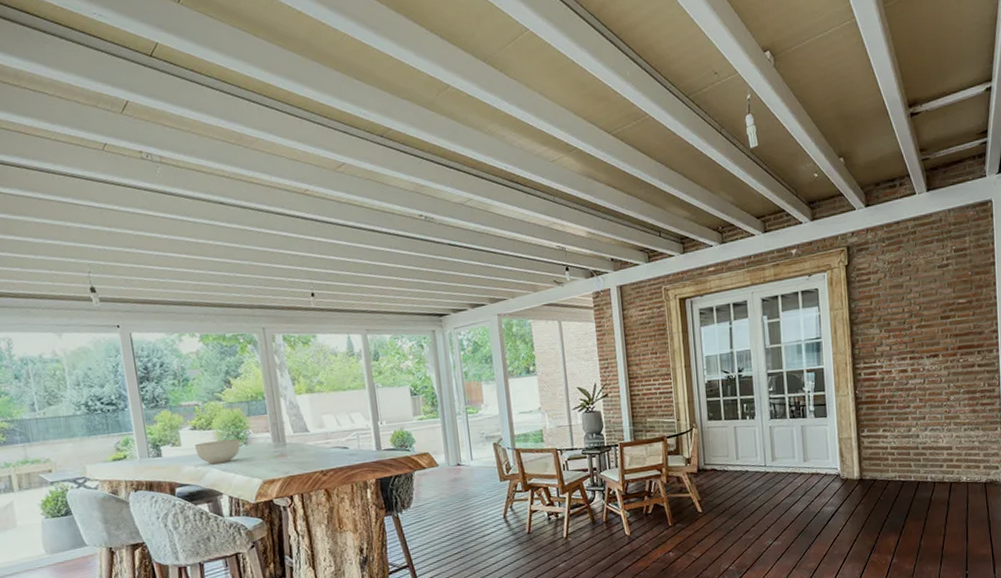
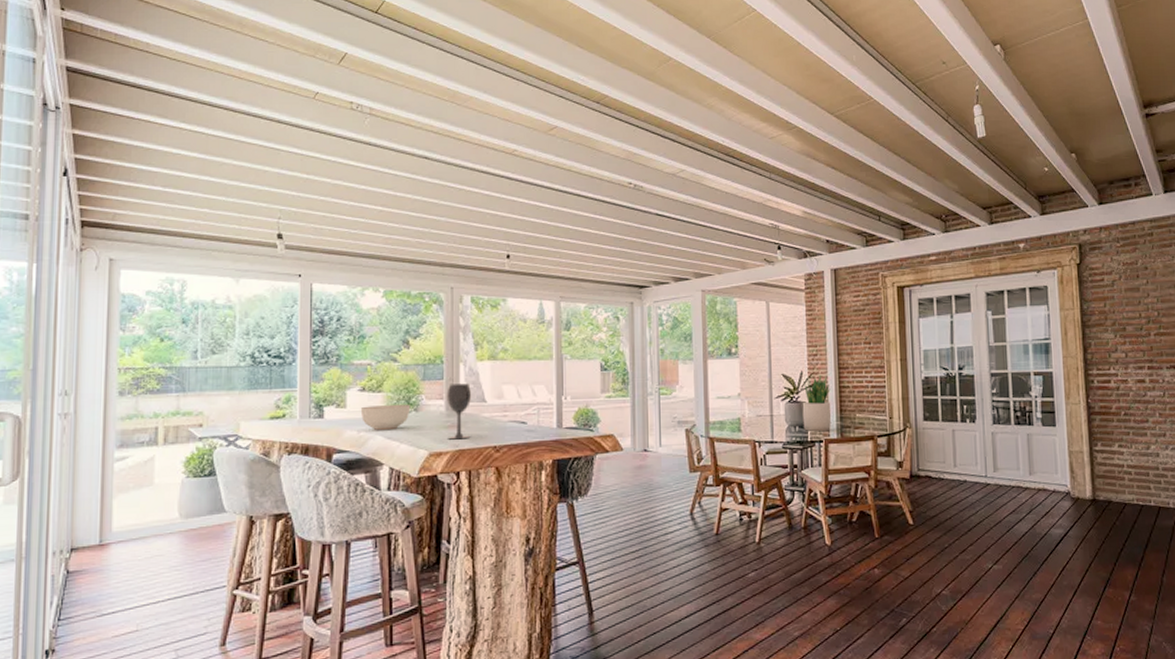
wine glass: none [271,416,299,468] -> present [446,383,472,440]
planter: none [597,386,625,438] -> present [802,375,832,432]

